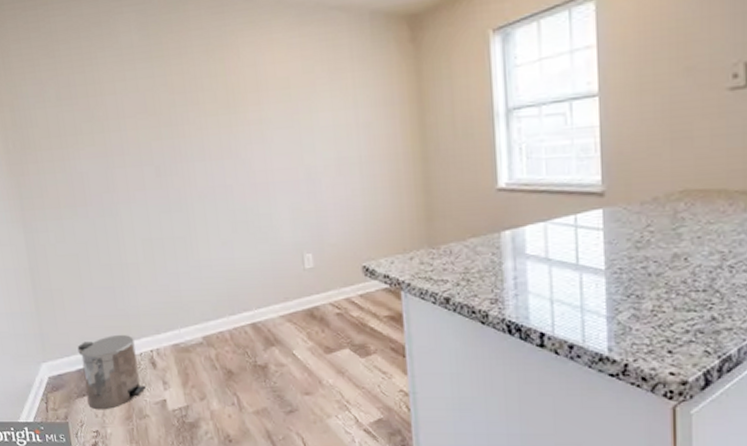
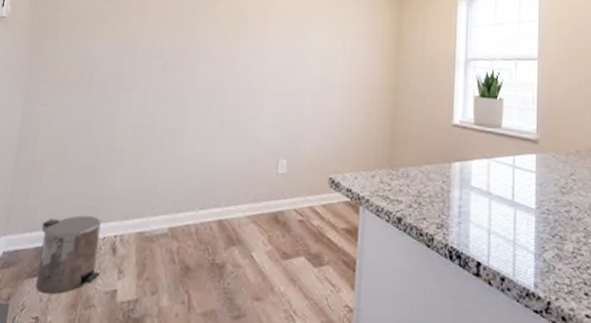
planter: none [519,115,560,188] -> present [472,69,505,129]

